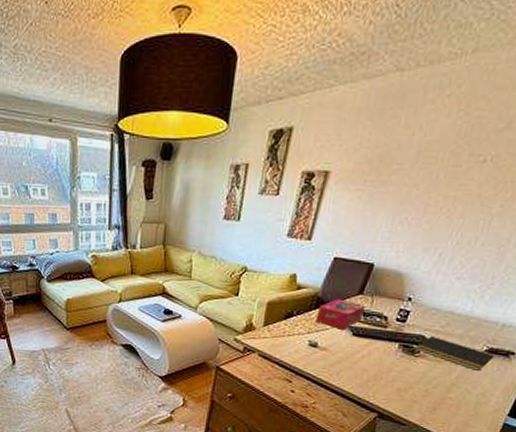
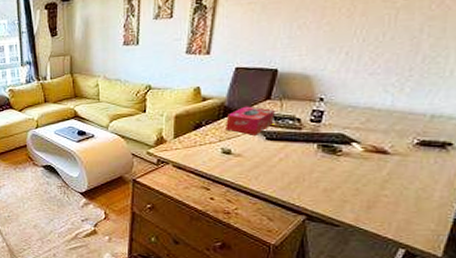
notepad: present [416,336,495,371] -> none [337,134,429,165]

